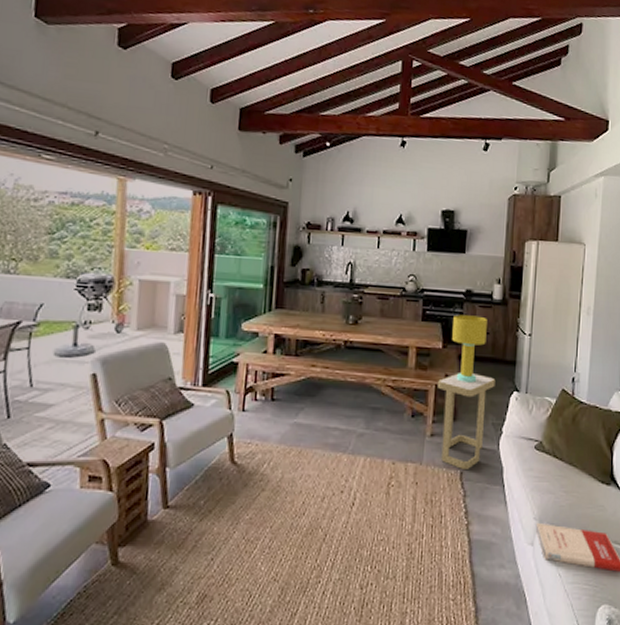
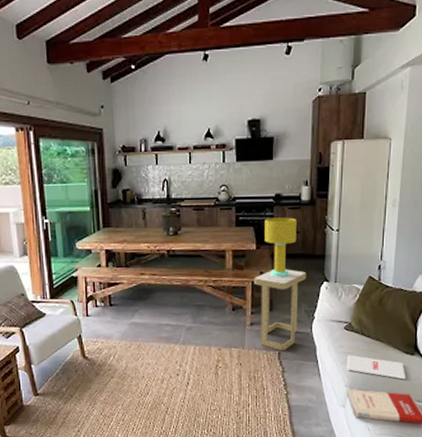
magazine: none [537,479,602,515] -> present [347,354,406,380]

